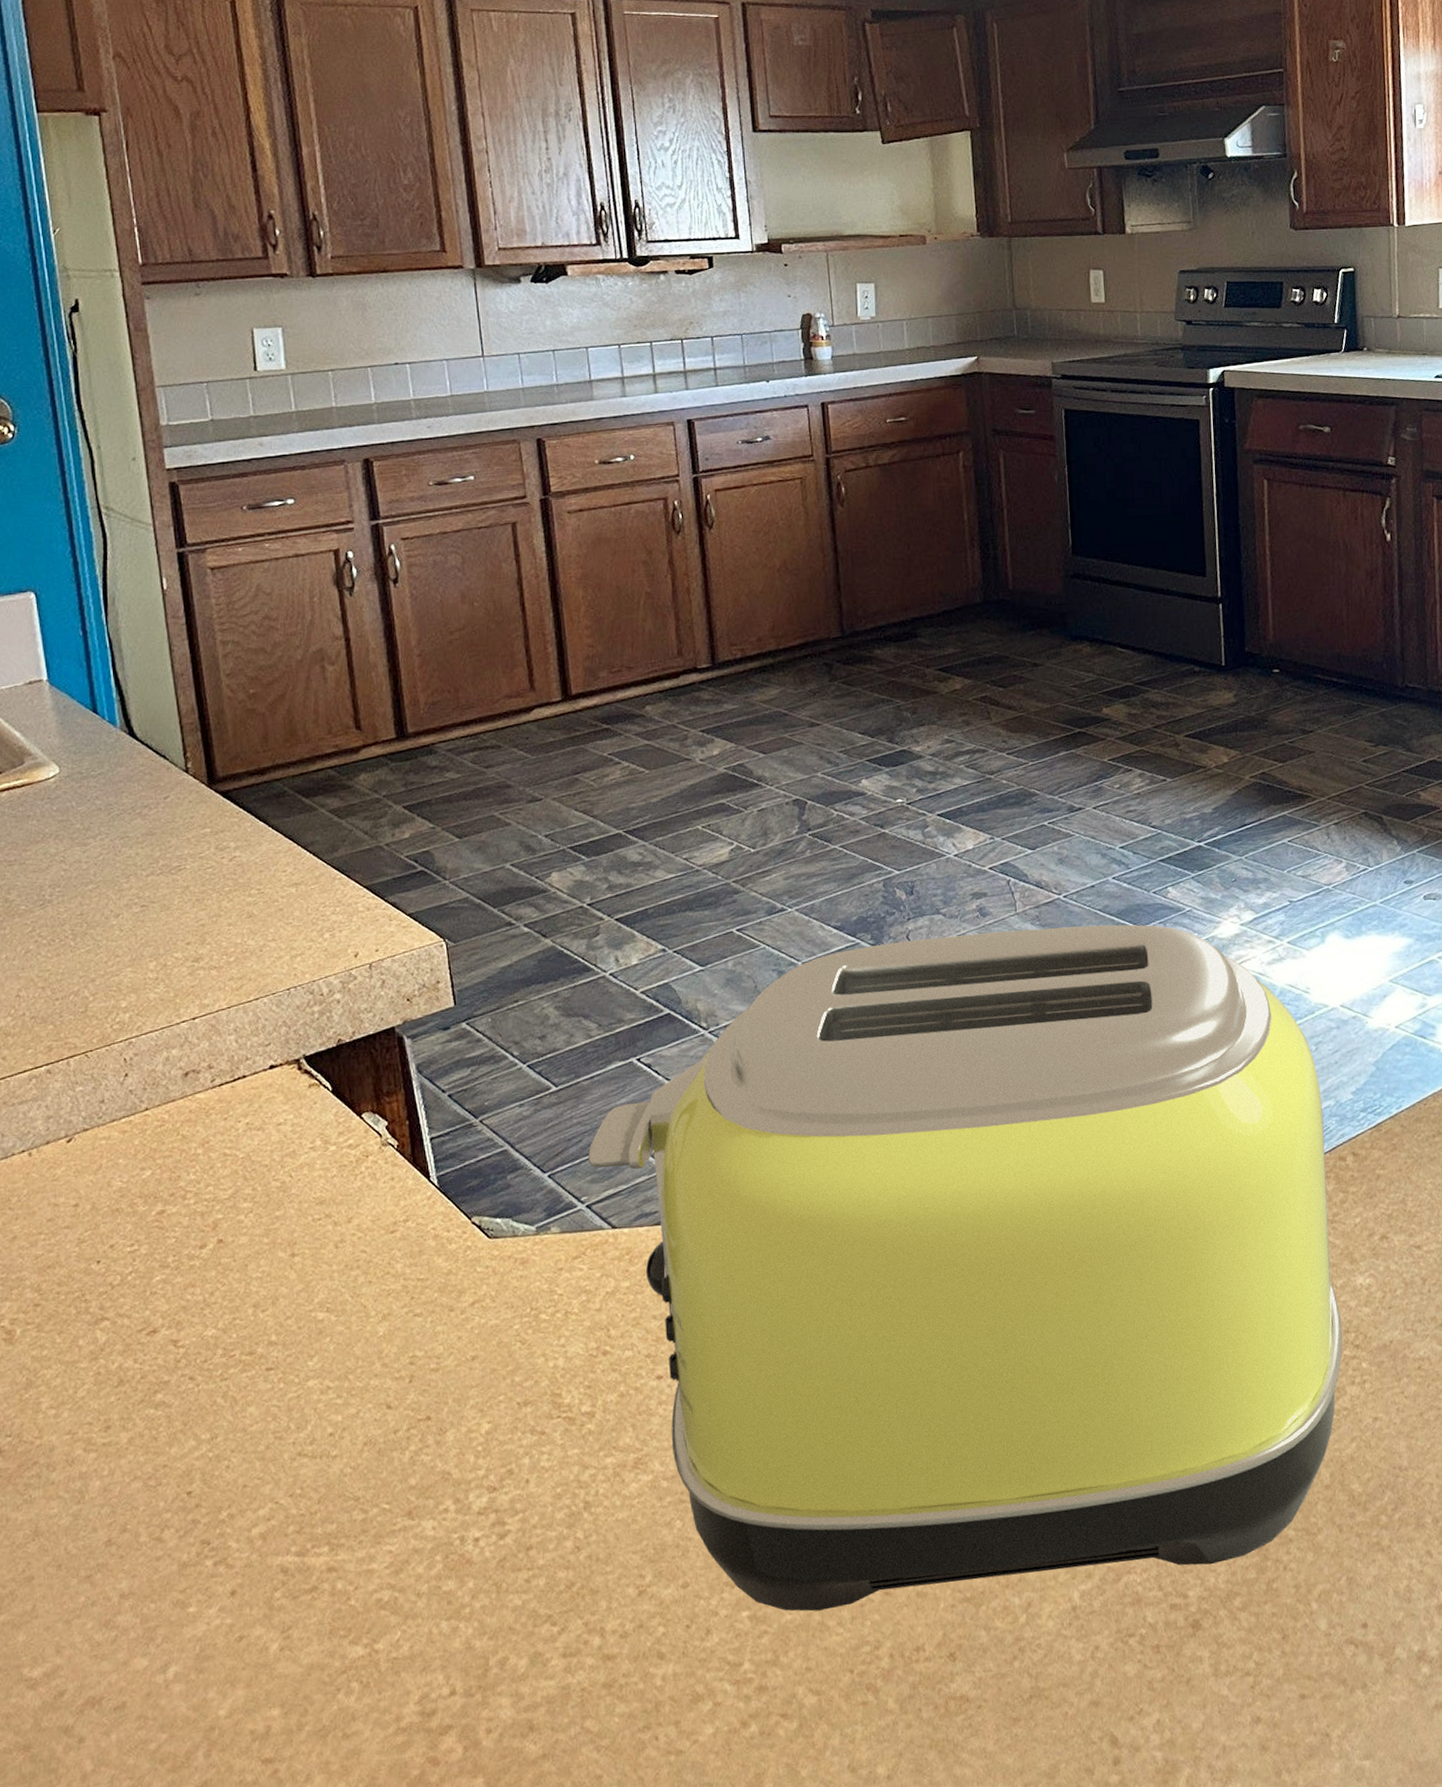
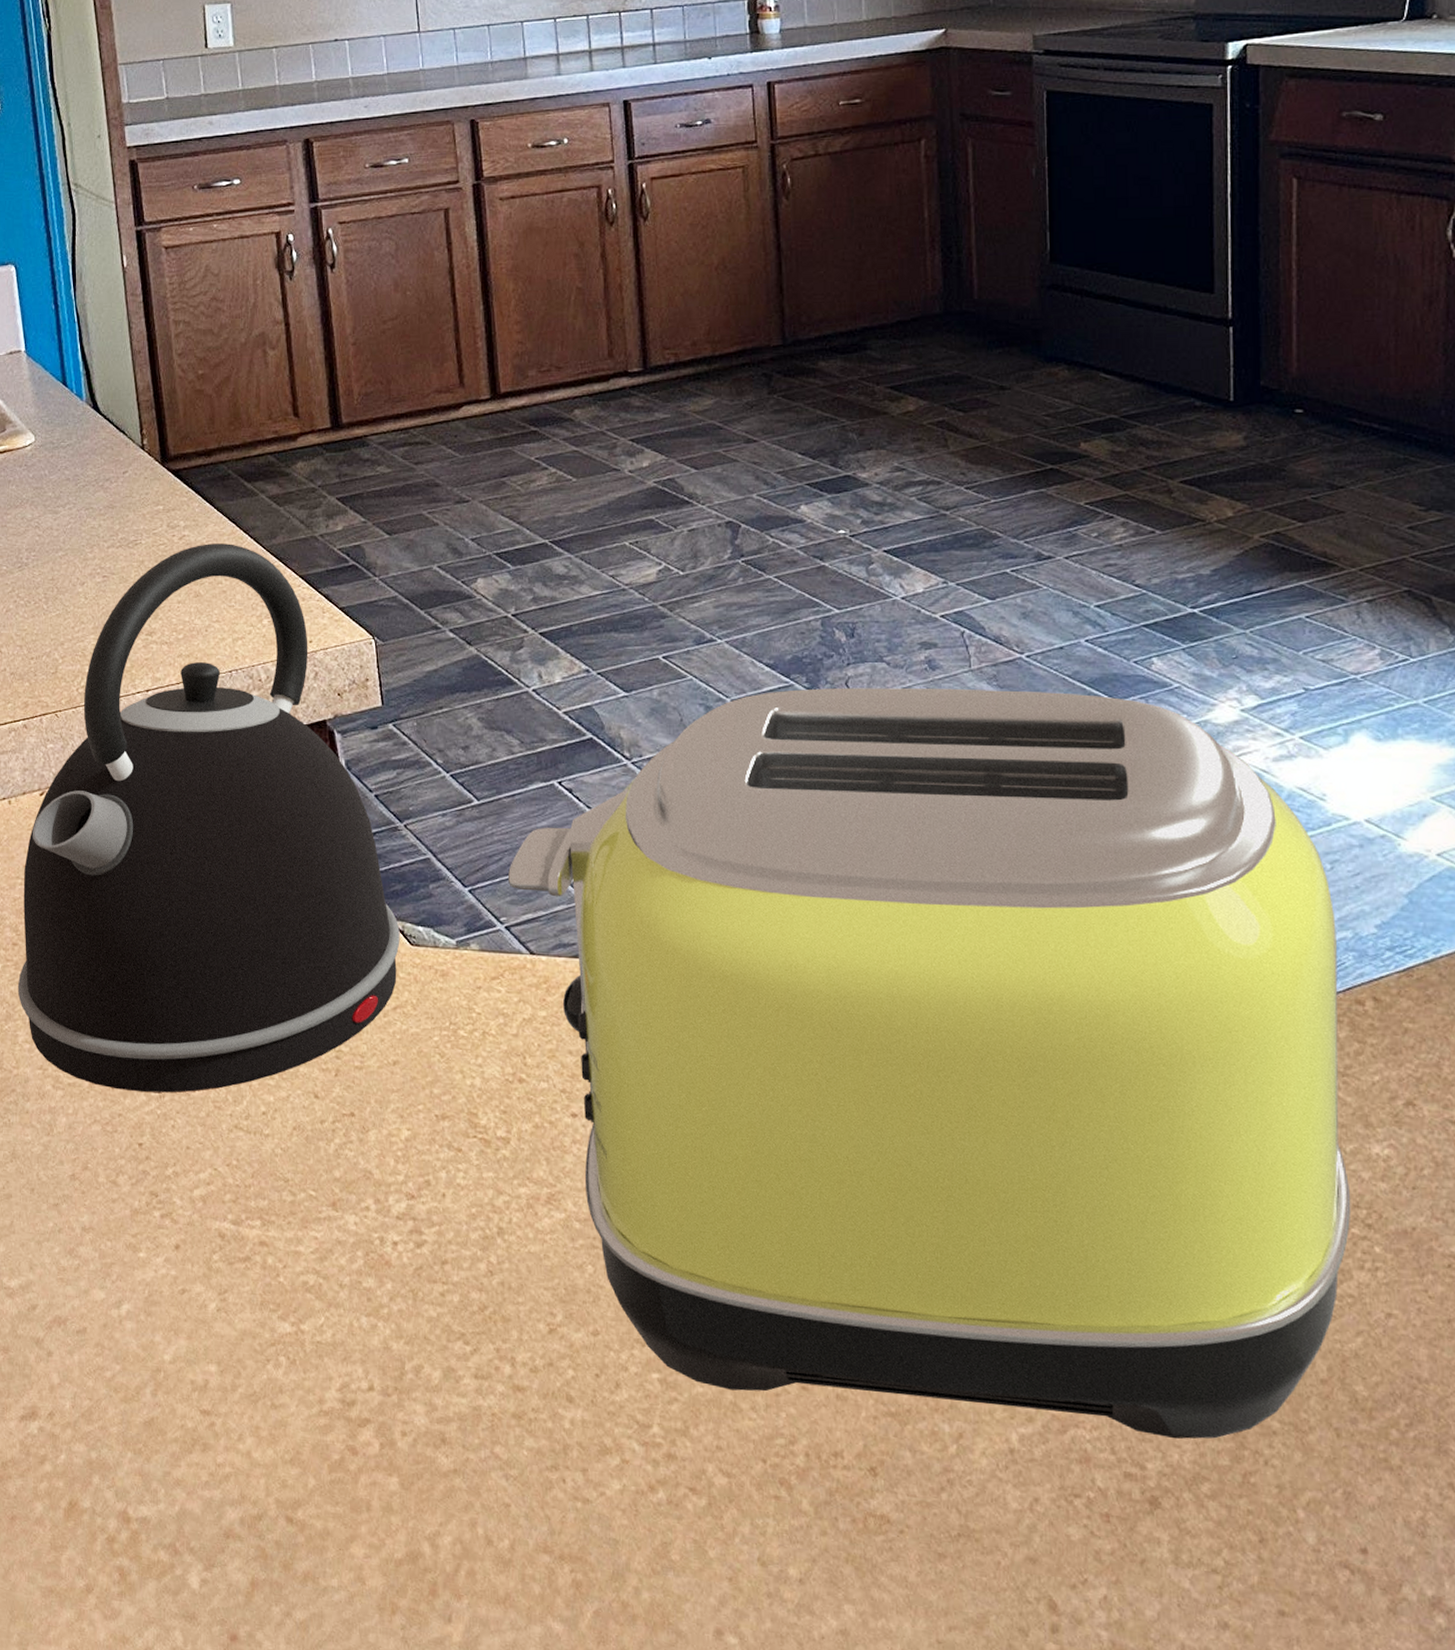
kettle: none [40,860,477,1440] -> present [17,543,400,1093]

